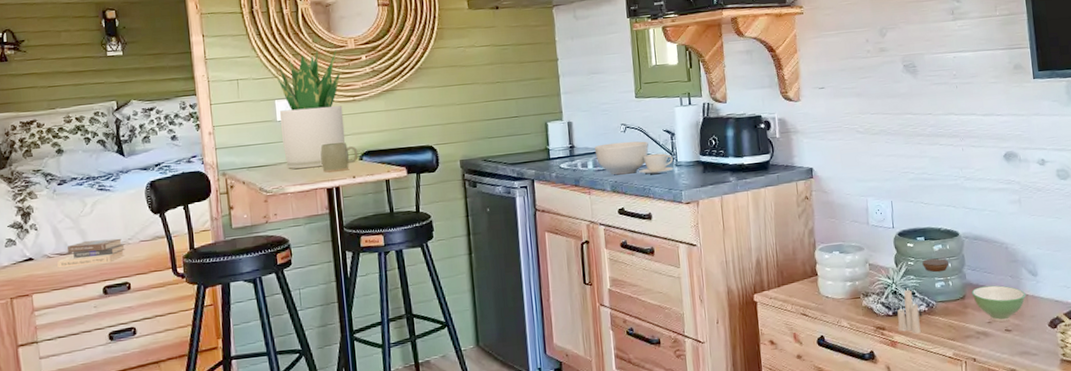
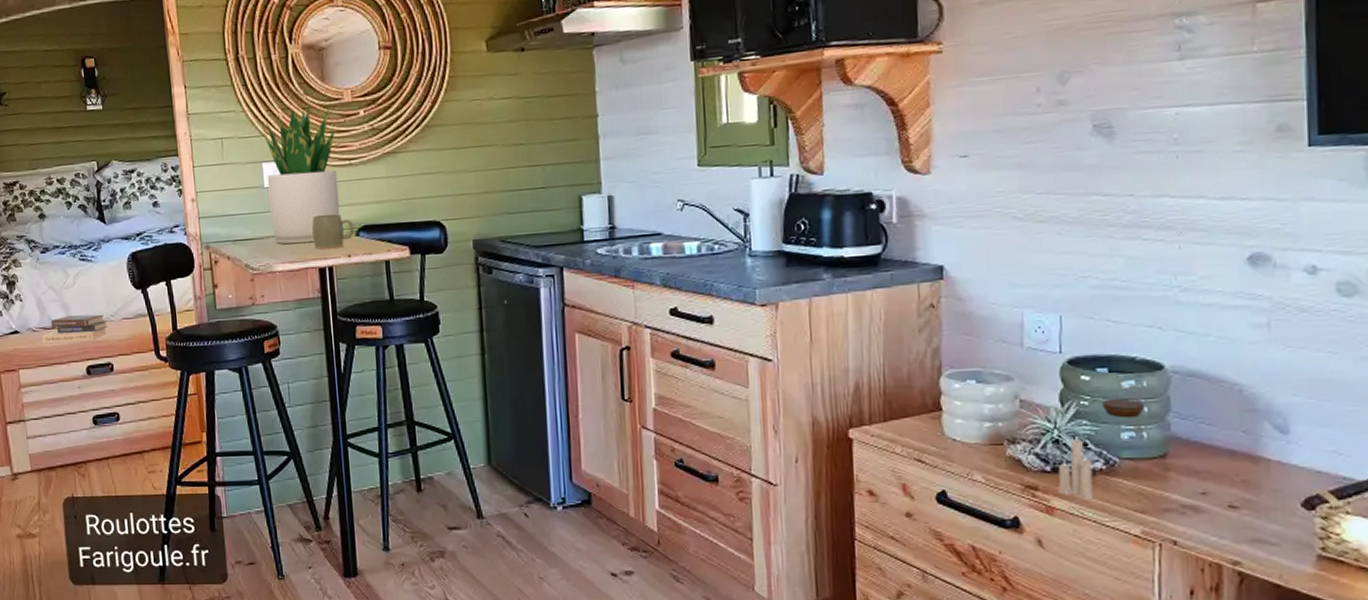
bowl: present [594,141,649,175] -> none [641,222,713,265]
teacup: present [639,153,674,174] -> none [699,239,746,266]
bowl: present [971,285,1026,323] -> none [1177,442,1268,495]

